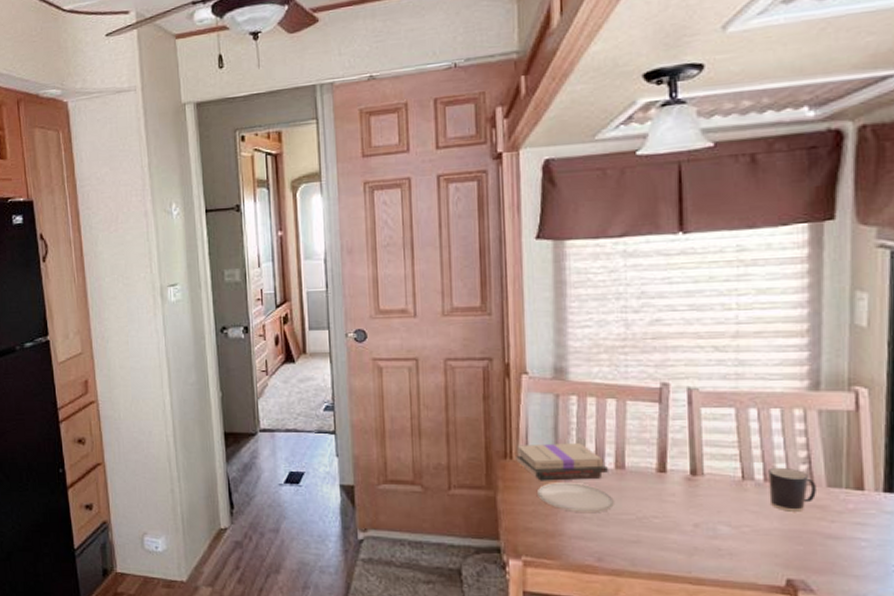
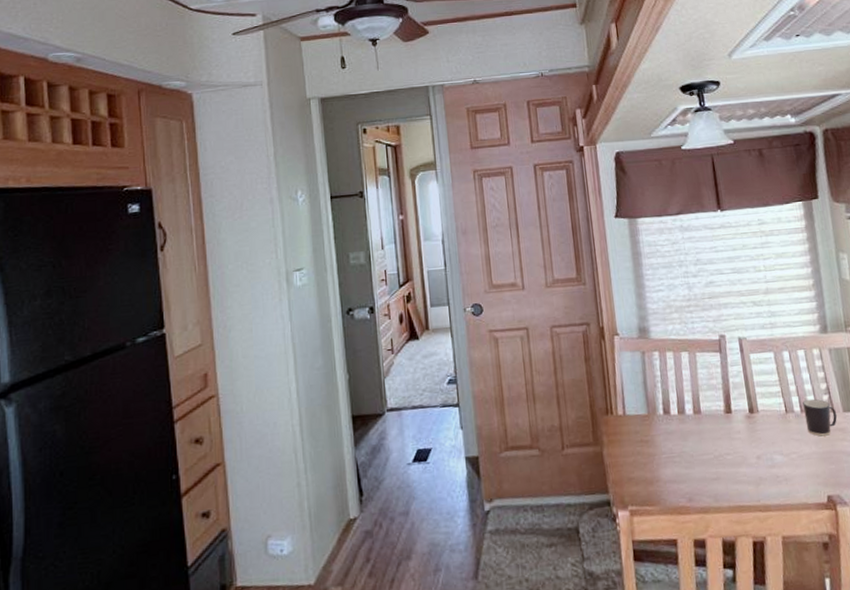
books: present [514,443,608,481] -> none [614,394,688,432]
plate: present [538,483,615,514] -> none [635,430,697,459]

